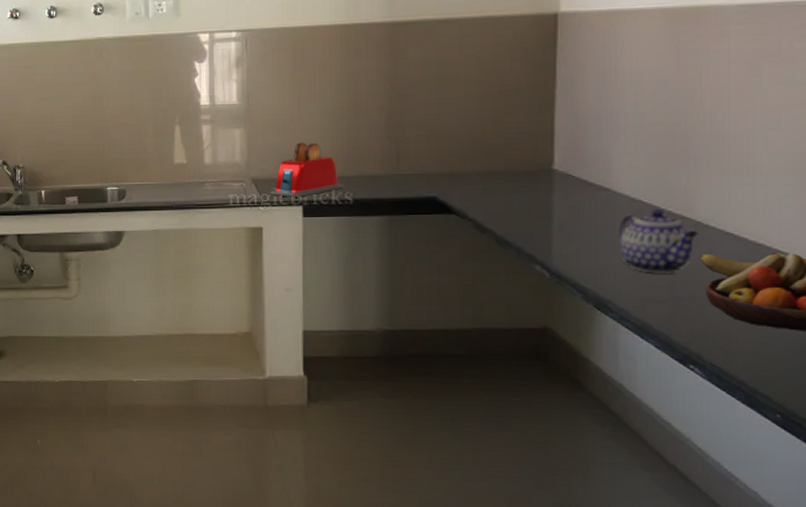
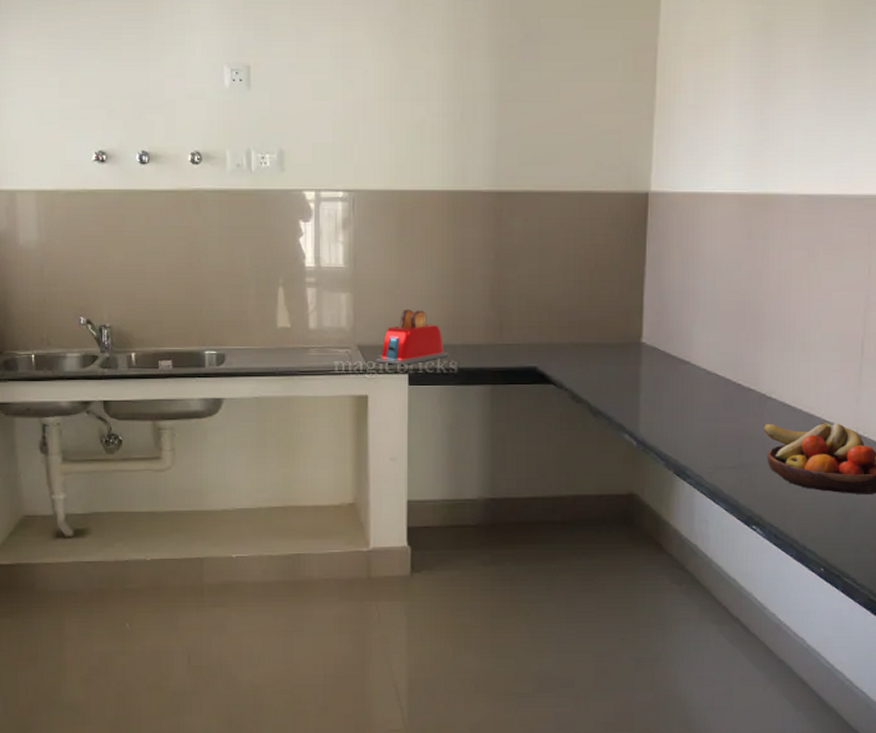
teapot: present [618,208,698,273] -> none [696,381,763,442]

